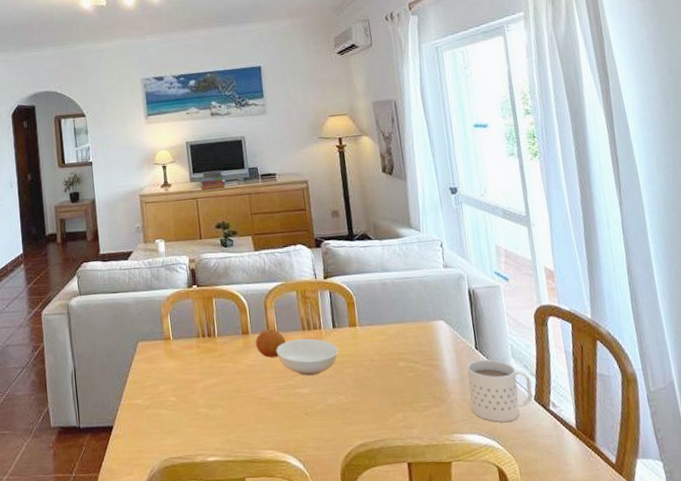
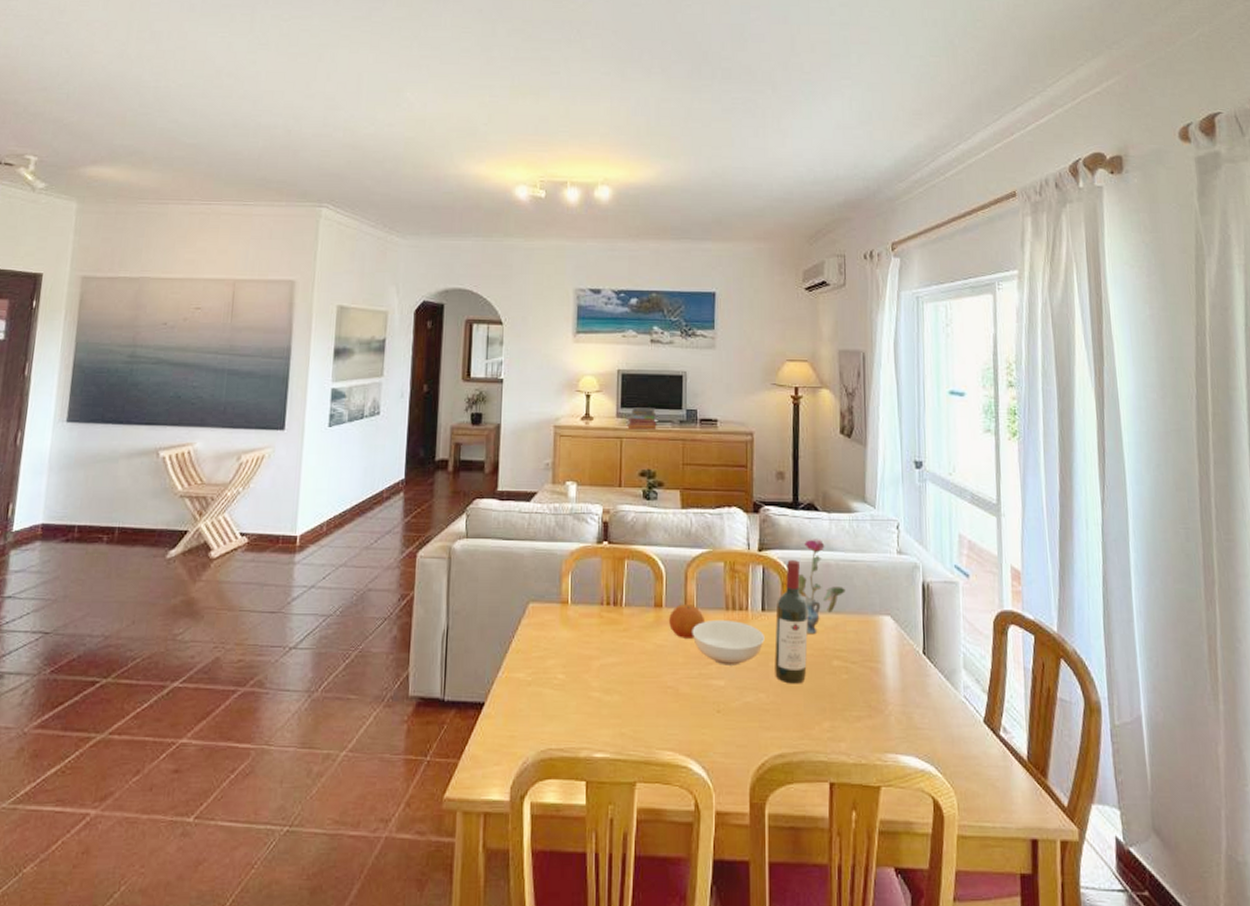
wine bottle: none [344,283,378,386] -> present [774,560,809,684]
vase: none [360,262,403,342] -> present [798,537,846,633]
mug: present [467,359,533,422] -> none [910,667,982,744]

